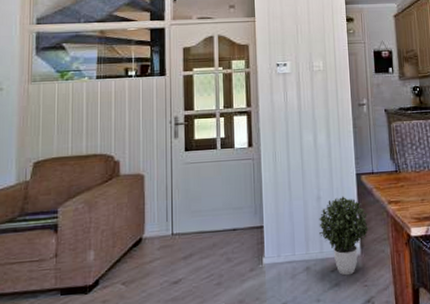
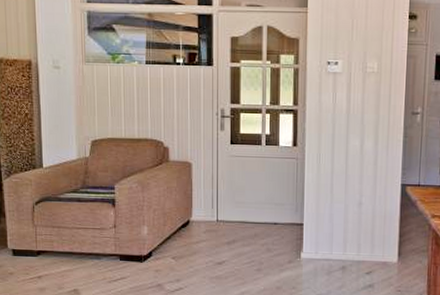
potted plant: present [319,196,370,276] -> none [358,204,410,279]

